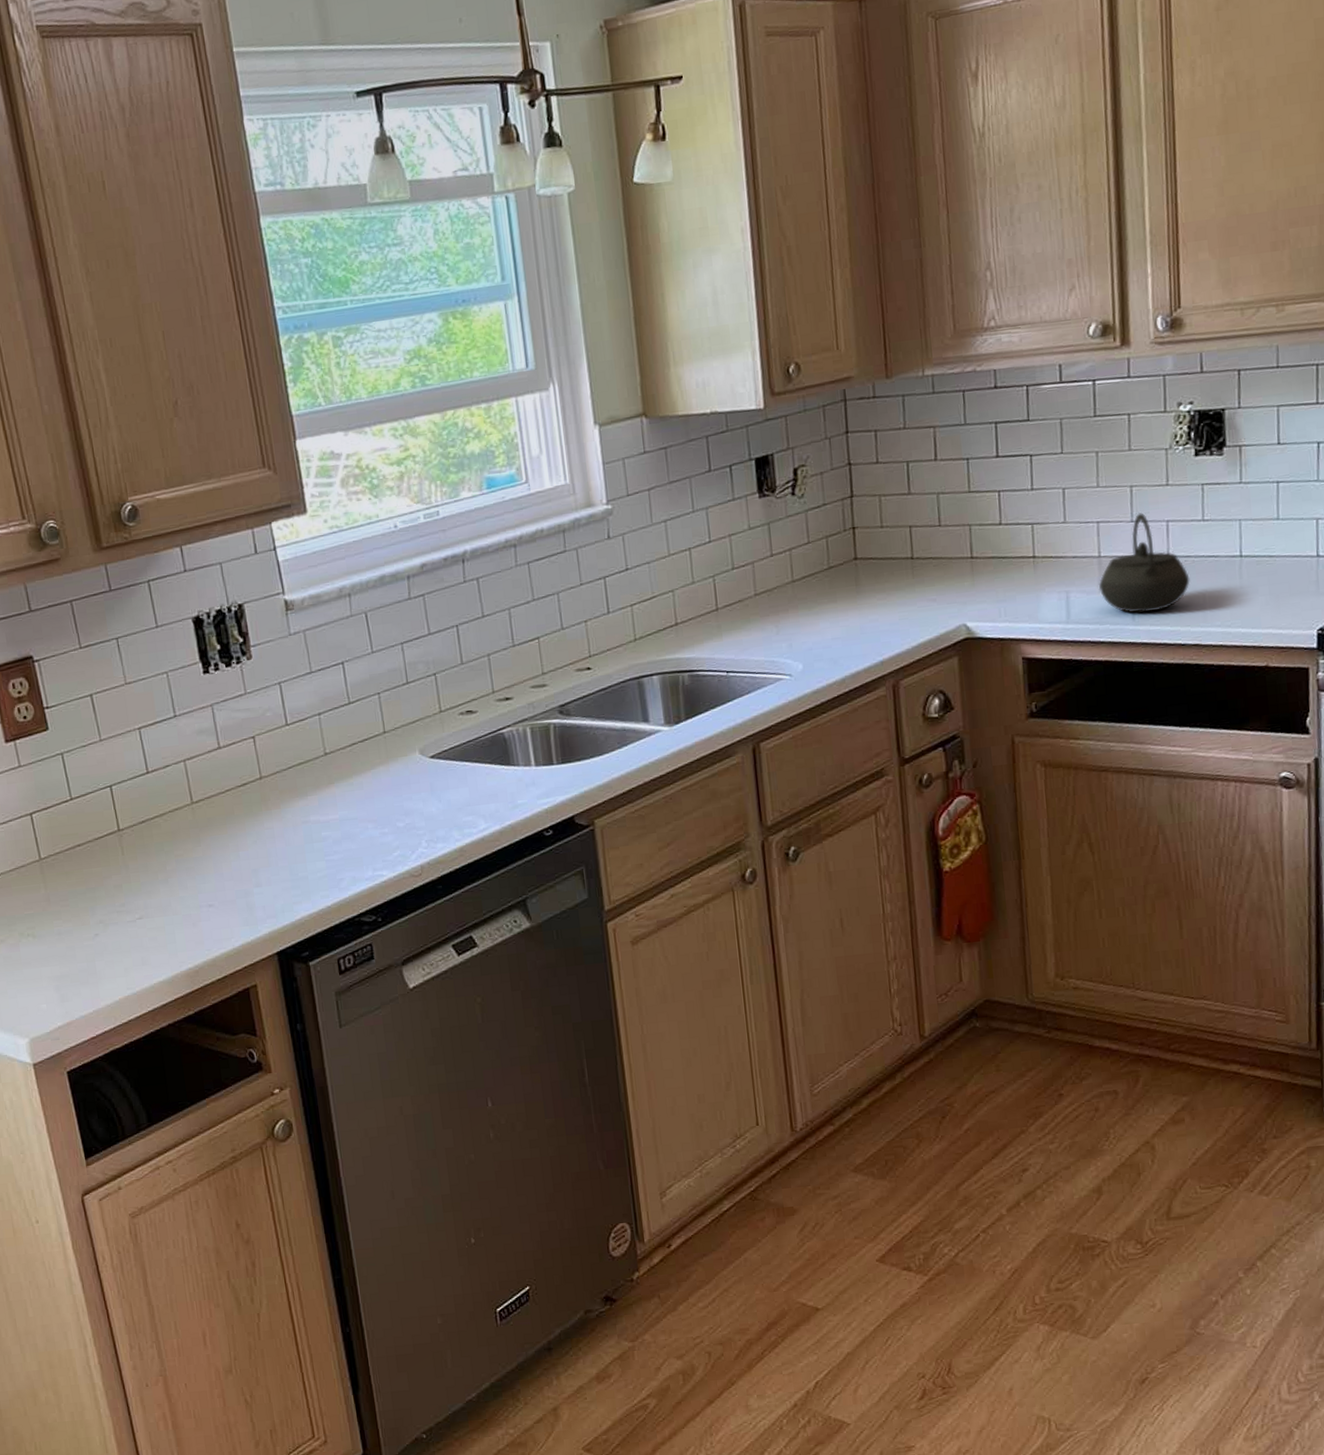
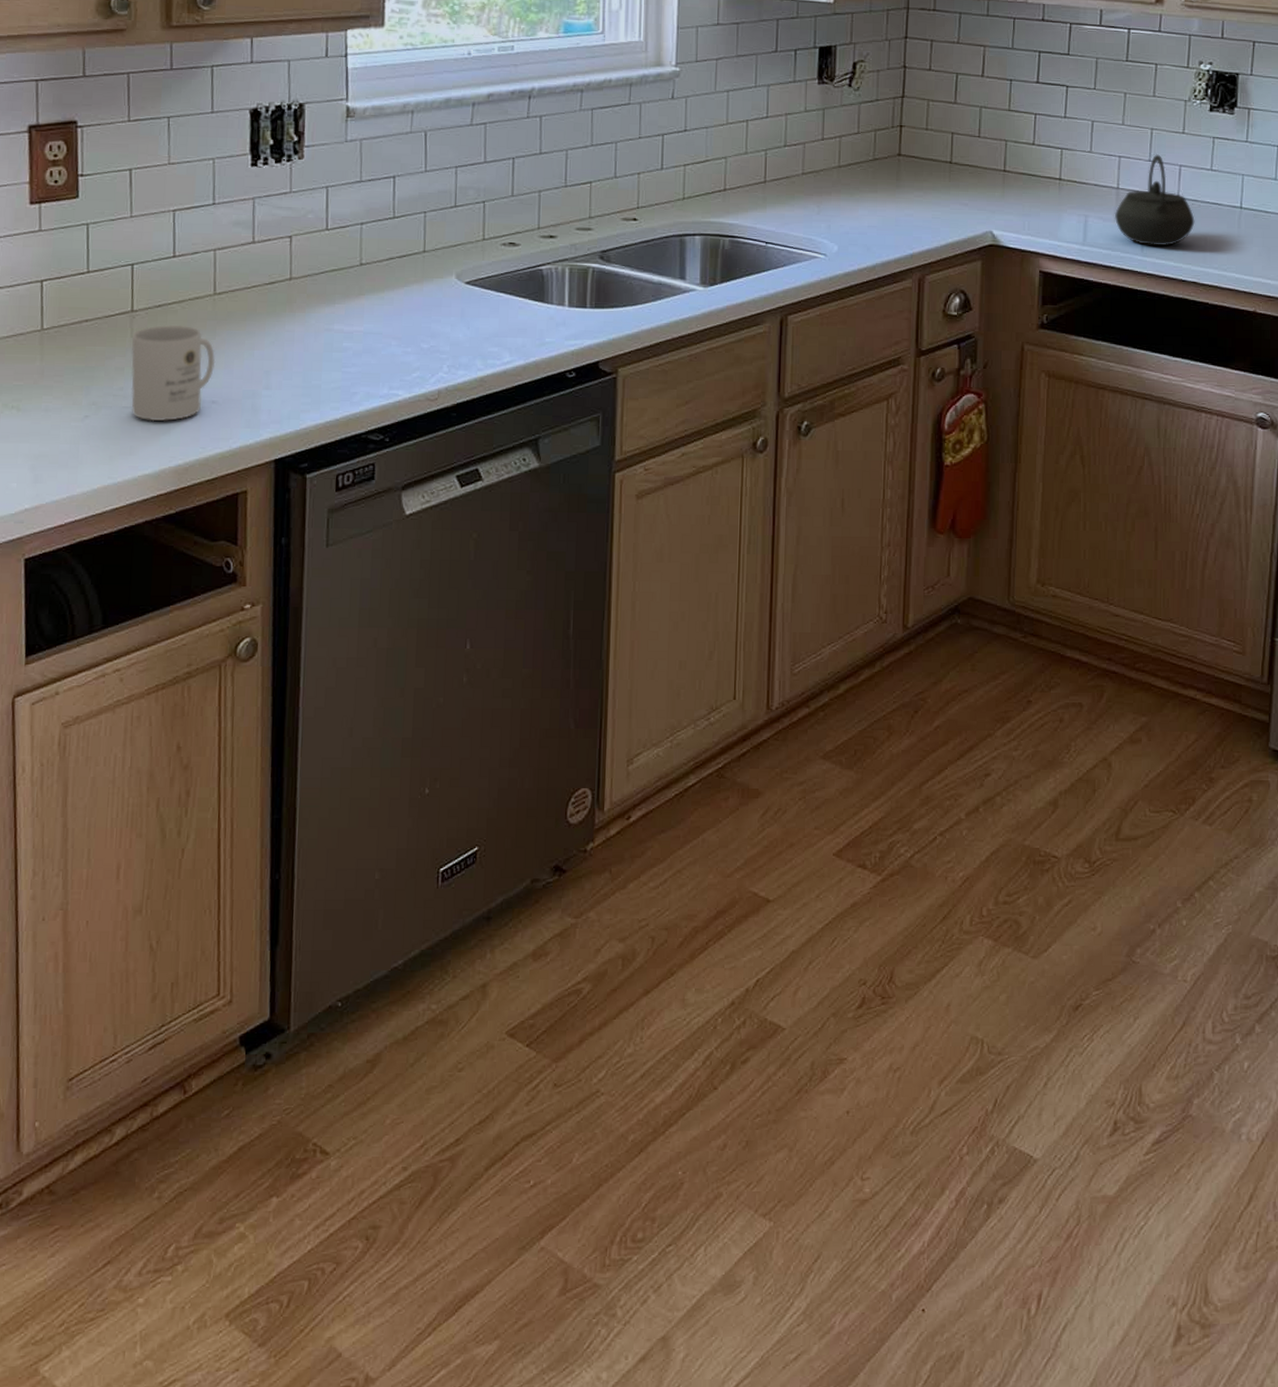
mug: none [123,836,205,932] -> present [131,324,216,422]

